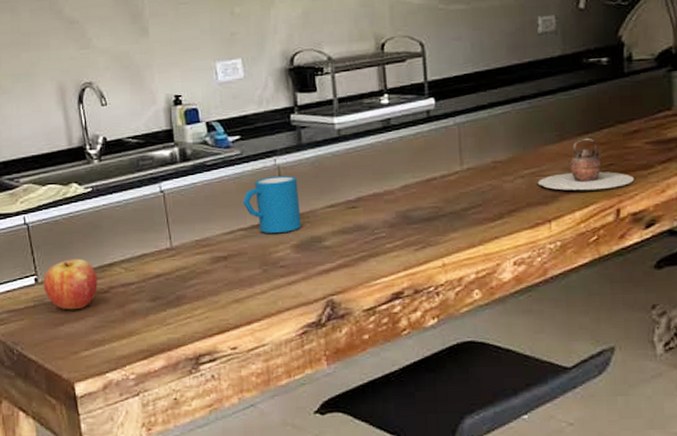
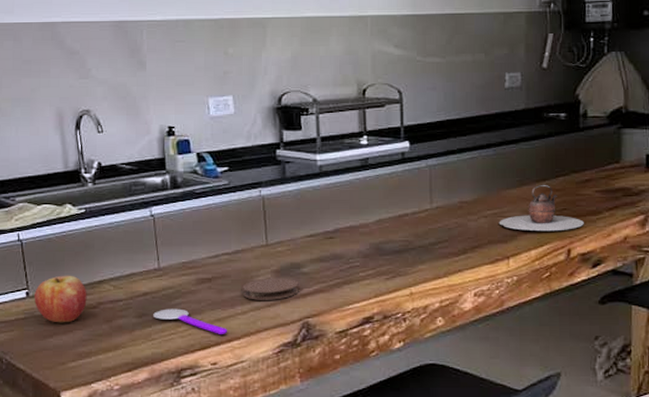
spoon: none [167,290,247,316] -> present [153,308,228,334]
mug: present [242,175,301,234] -> none [228,205,282,259]
coaster: none [260,253,321,278] -> present [242,278,299,300]

